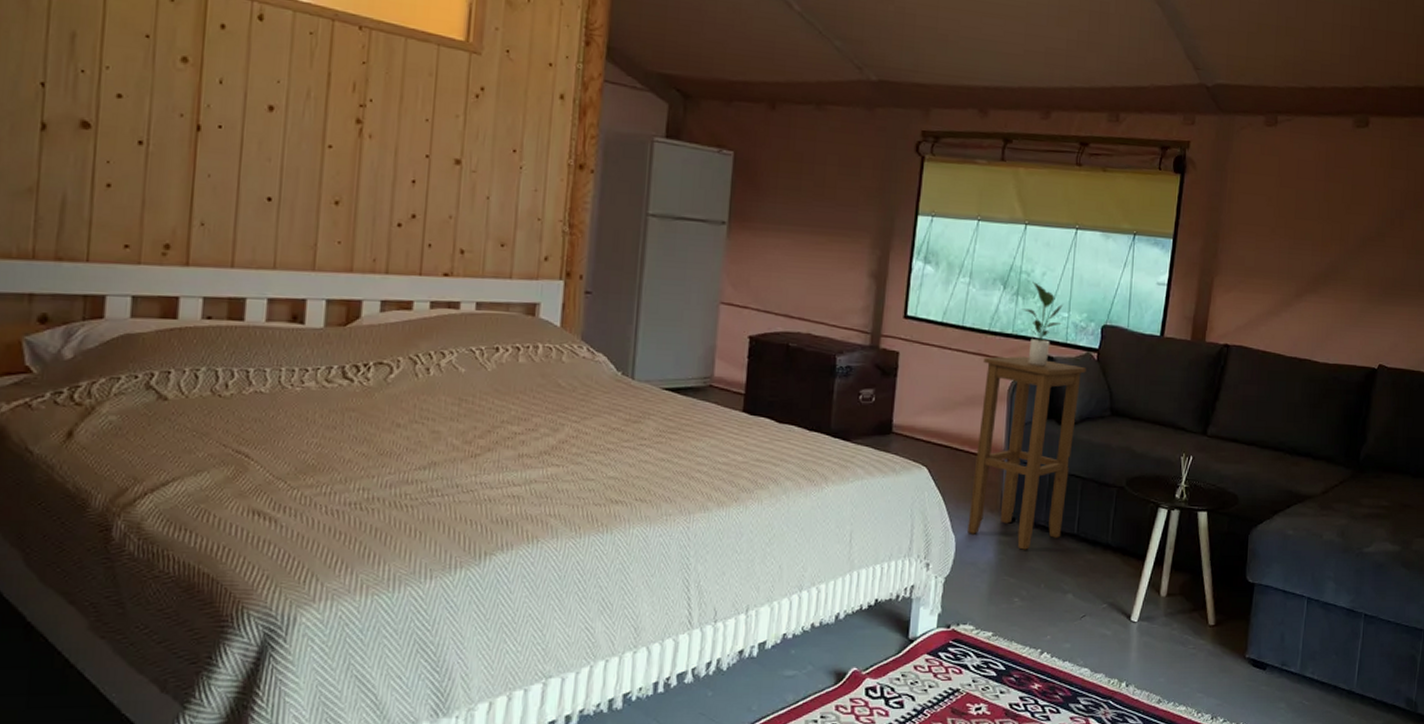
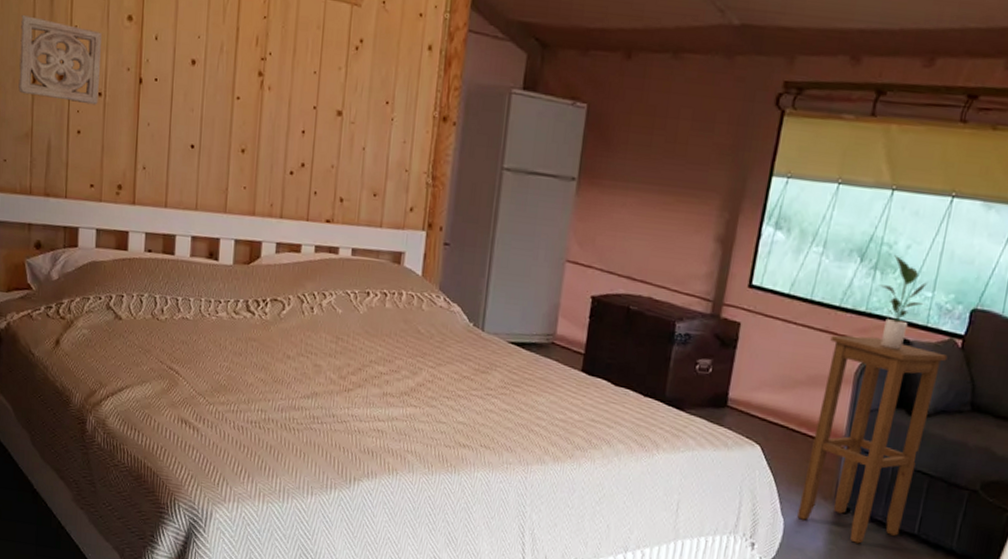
wall ornament: none [19,53,146,155] -> present [18,15,103,105]

